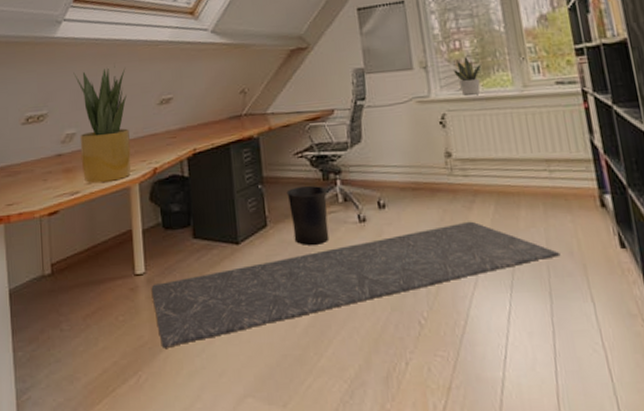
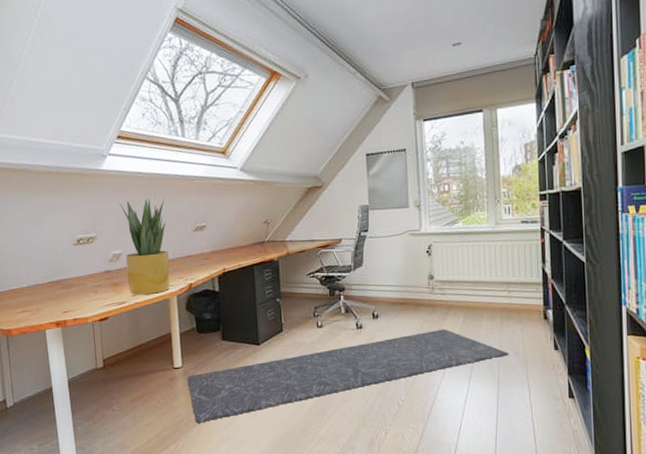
waste bin: present [286,185,329,245] -> none [299,299,332,346]
potted plant: present [453,56,482,97] -> none [441,197,464,231]

